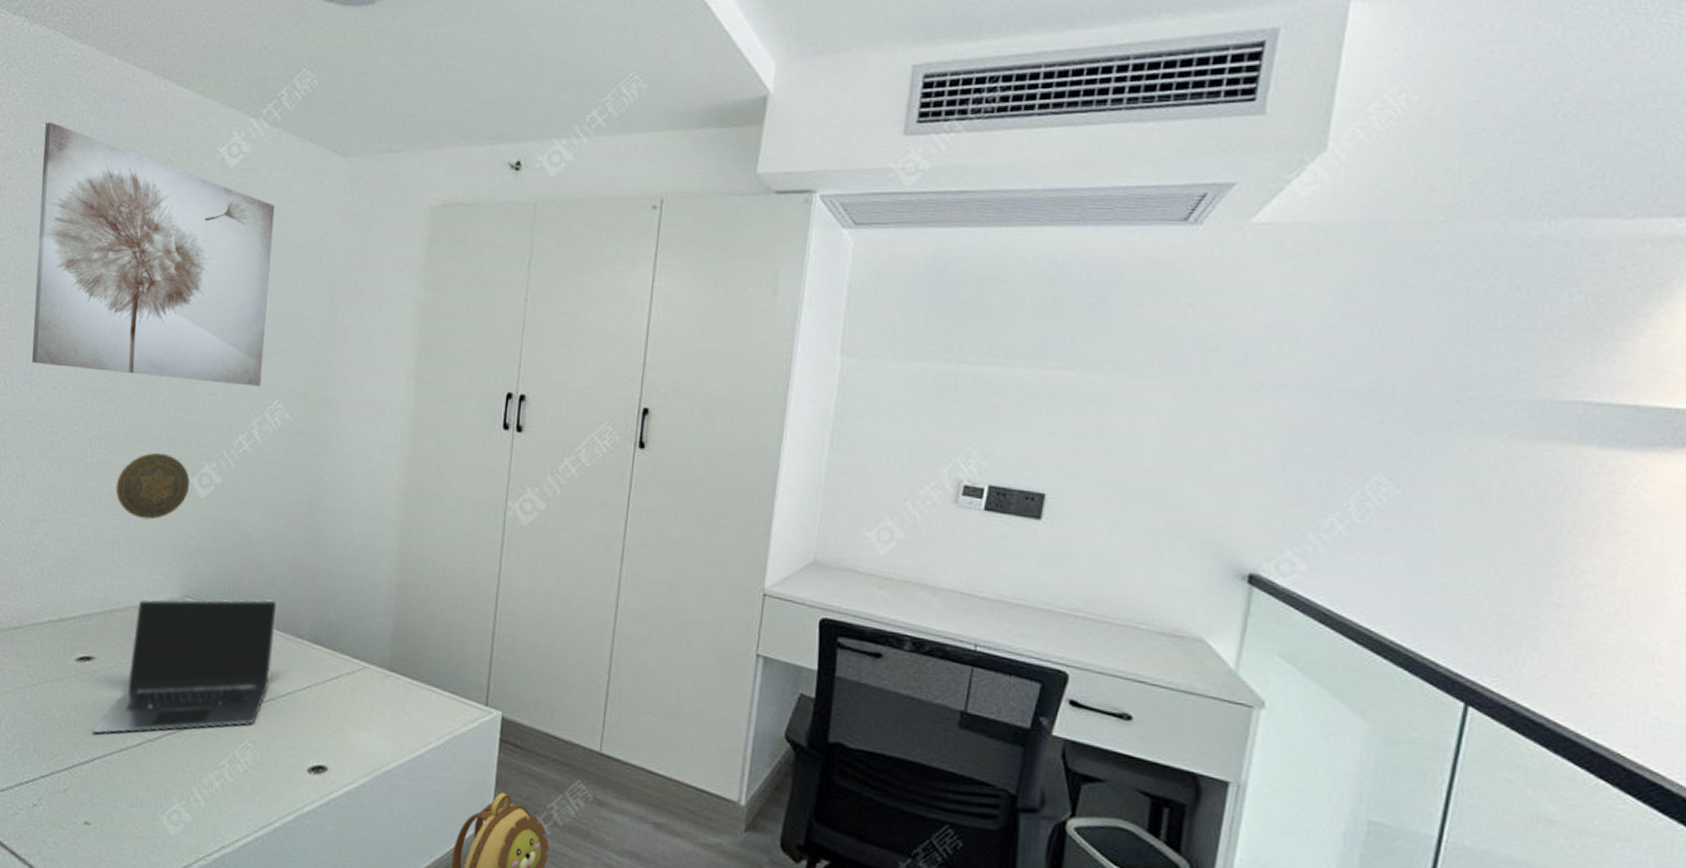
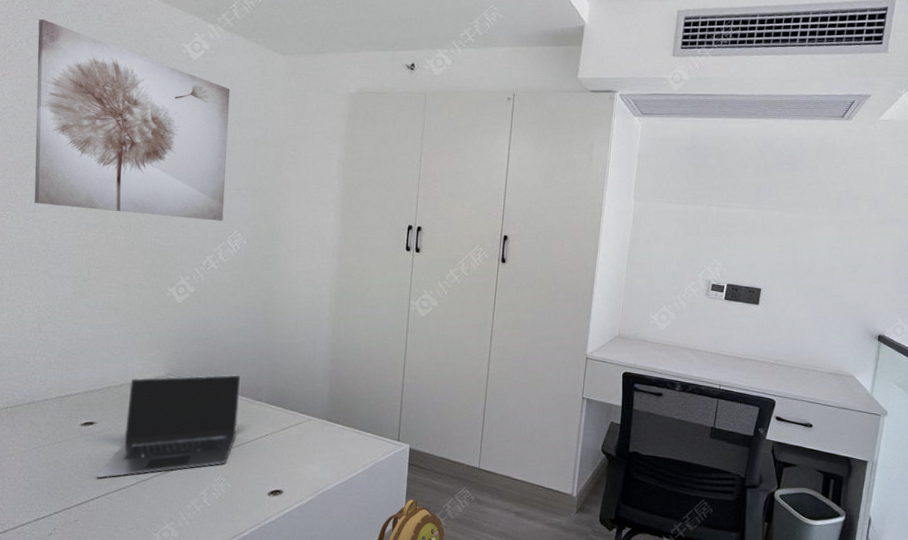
decorative plate: present [115,452,190,520] -> none [109,270,169,320]

